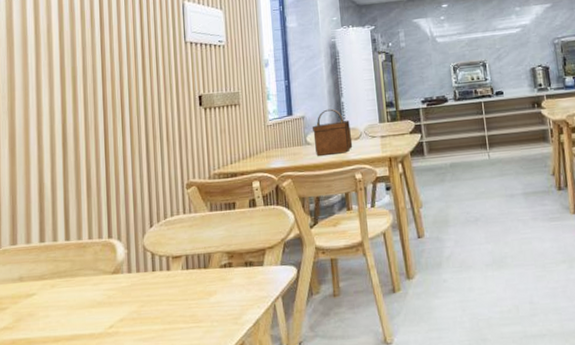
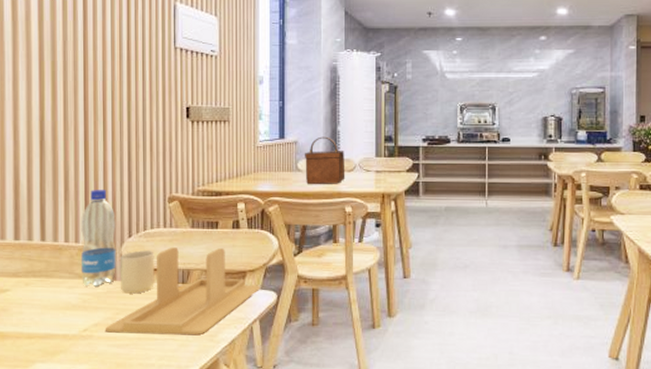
bottle: none [104,183,139,282] -> present [81,190,116,287]
napkin holder: none [131,228,280,327] -> present [106,247,260,335]
cup: none [143,238,177,285] -> present [120,250,155,294]

